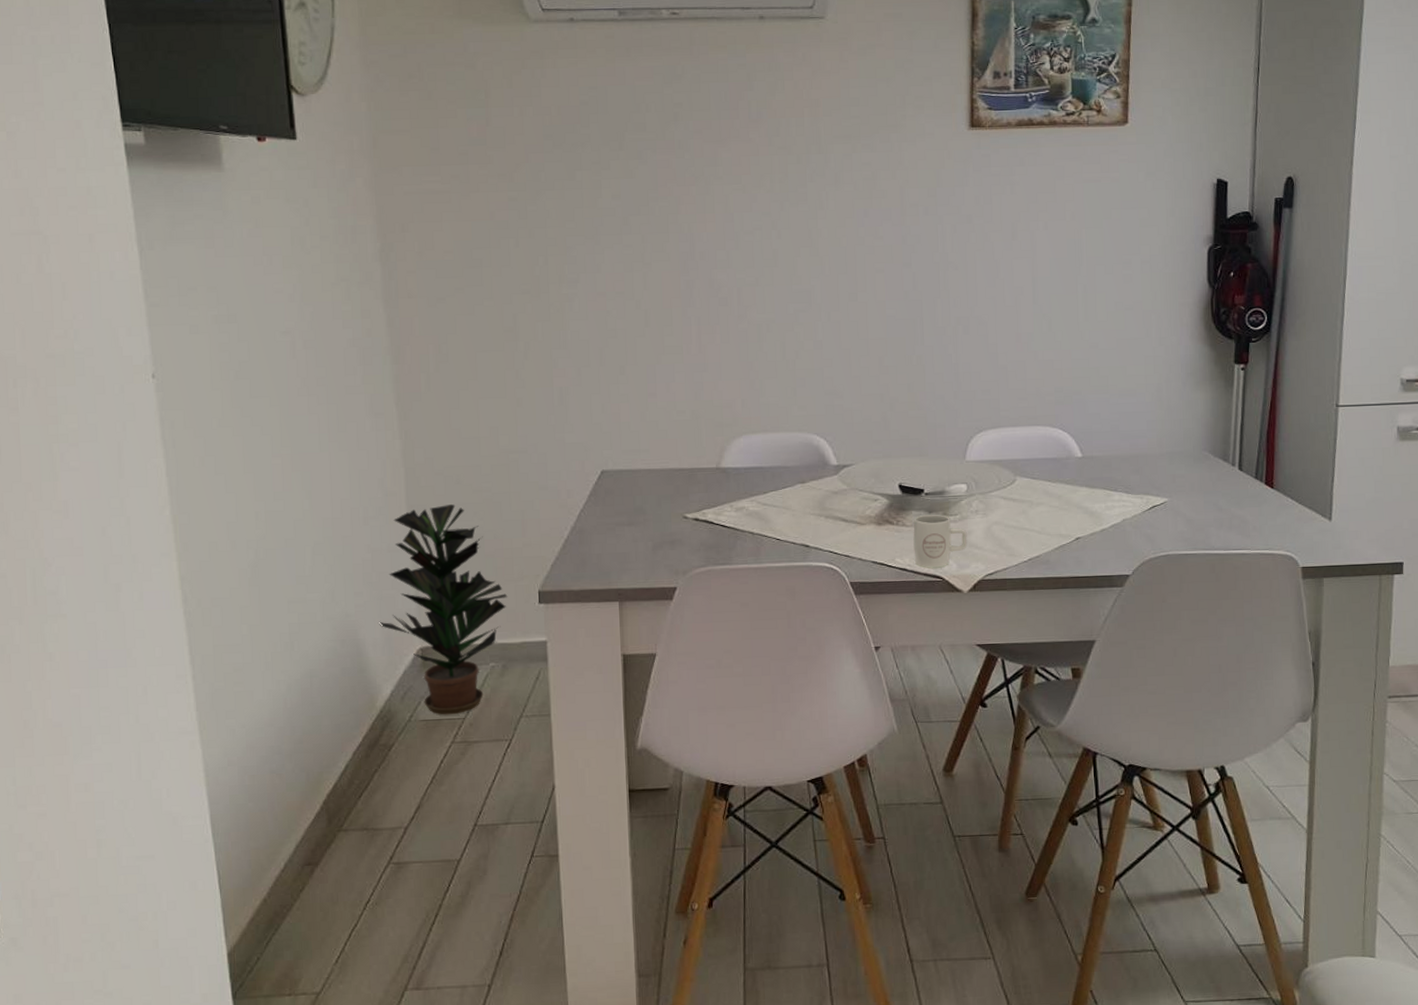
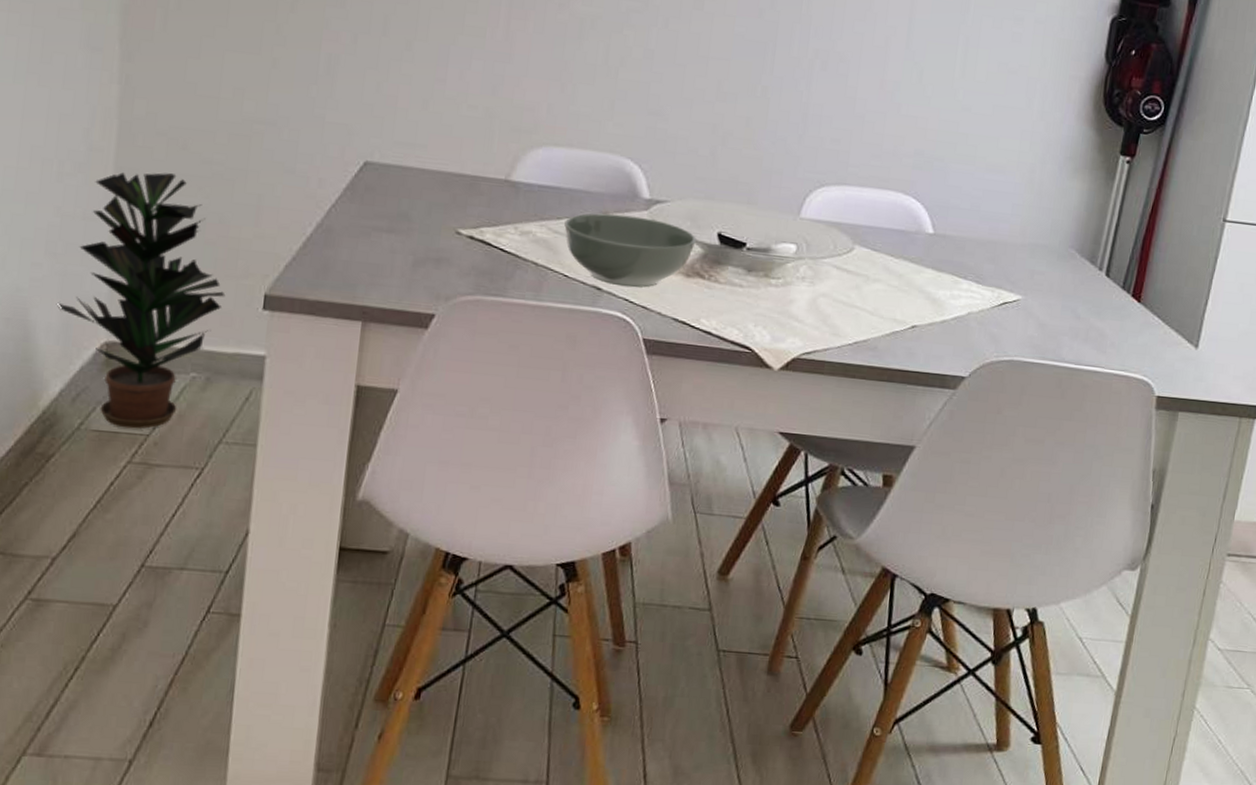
bowl: none [770,481,882,541] -> present [564,213,696,288]
mug: present [913,514,967,568] -> none [722,272,788,338]

